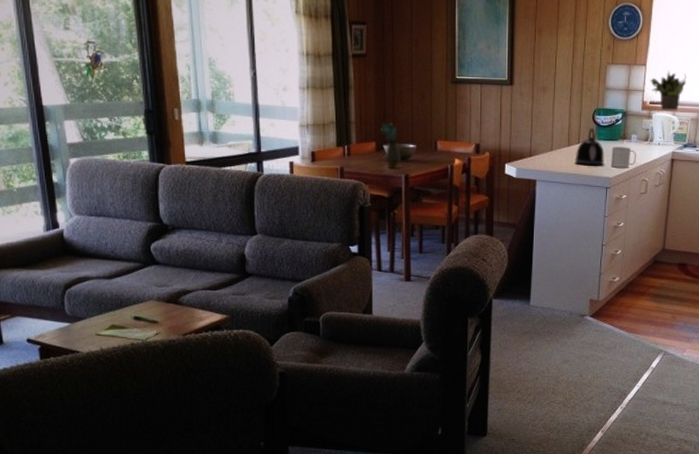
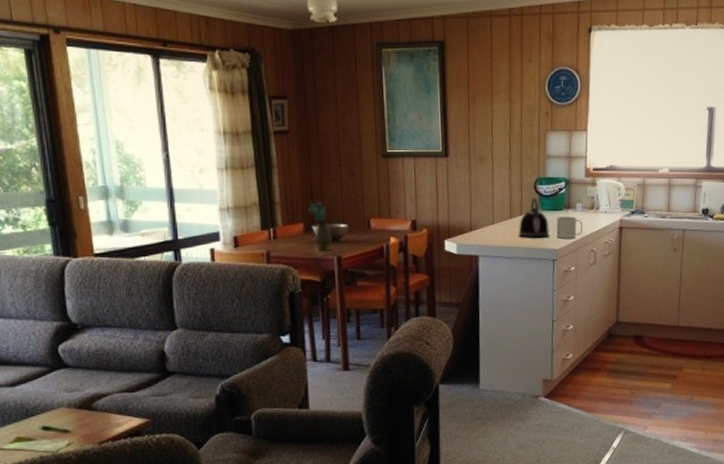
potted plant: present [650,71,687,111] -> none [592,136,630,177]

